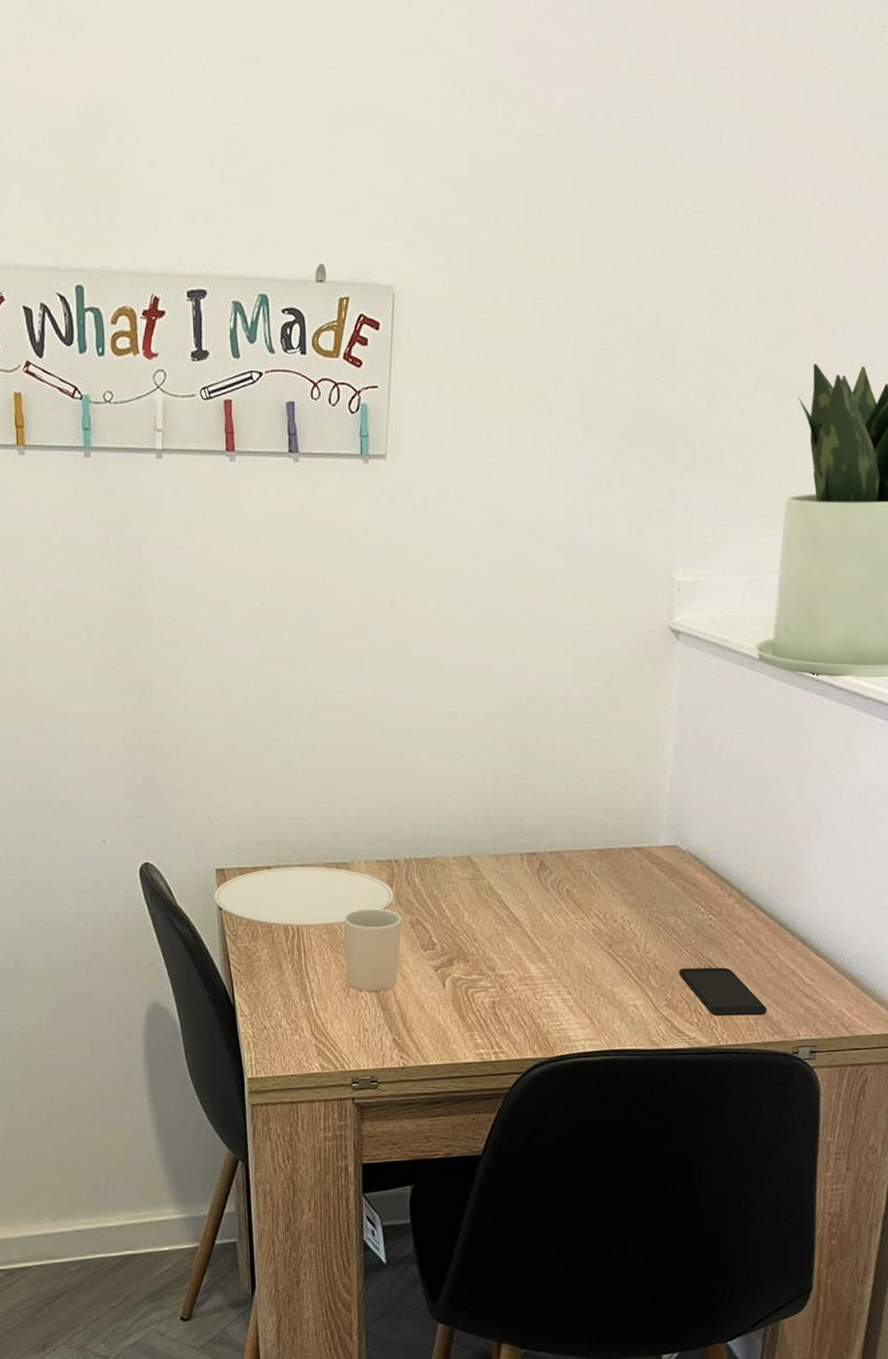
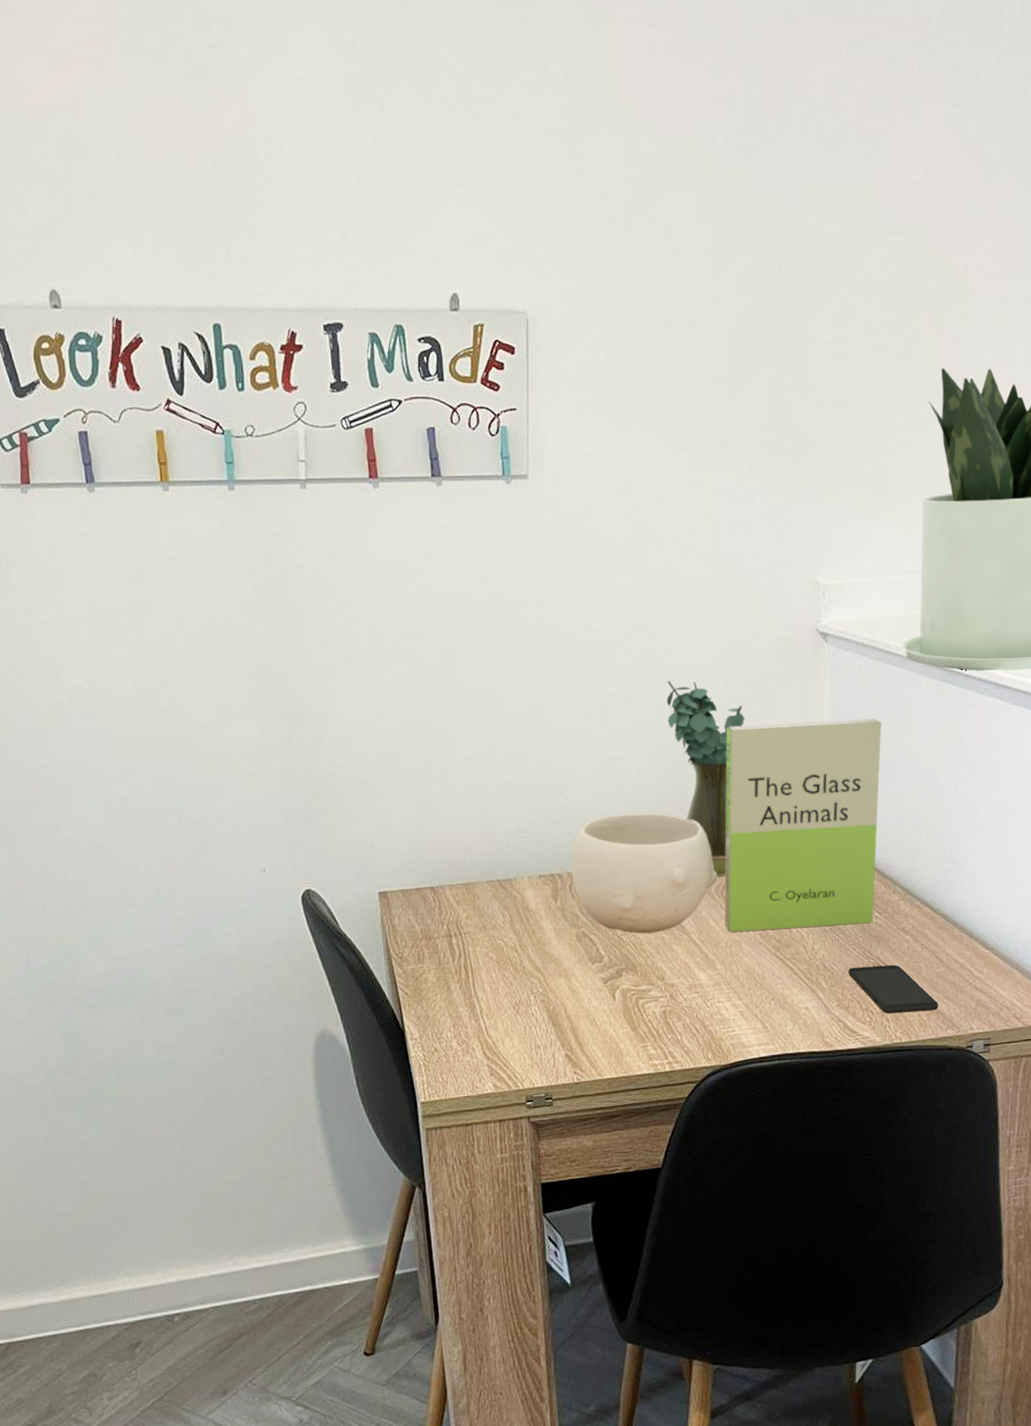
plate: present [214,866,394,927] -> none [378,884,559,947]
mug: present [343,908,402,992] -> none [509,923,569,1008]
bowl: none [408,803,554,924] -> present [570,813,718,934]
vase: none [513,671,591,870] -> present [667,680,745,876]
book: none [559,720,728,927] -> present [724,718,882,932]

